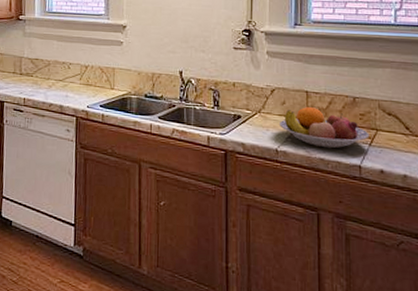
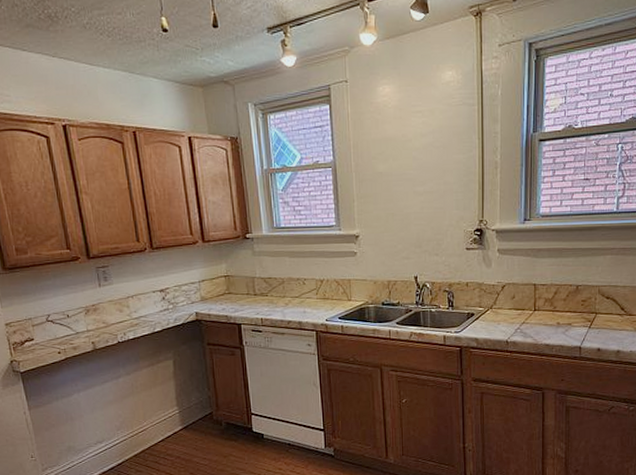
fruit bowl: present [280,107,370,149] -> none [510,299,589,335]

